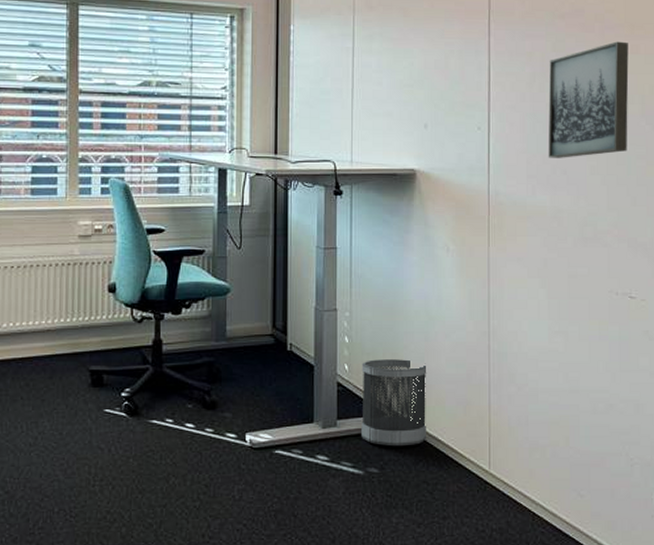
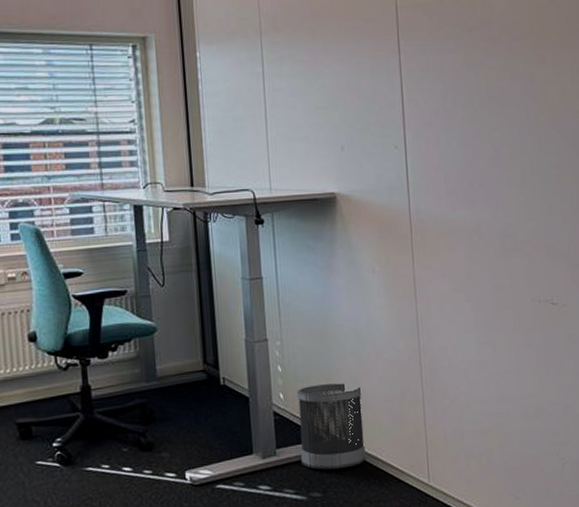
wall art: present [548,41,629,158] -> none [460,52,541,173]

